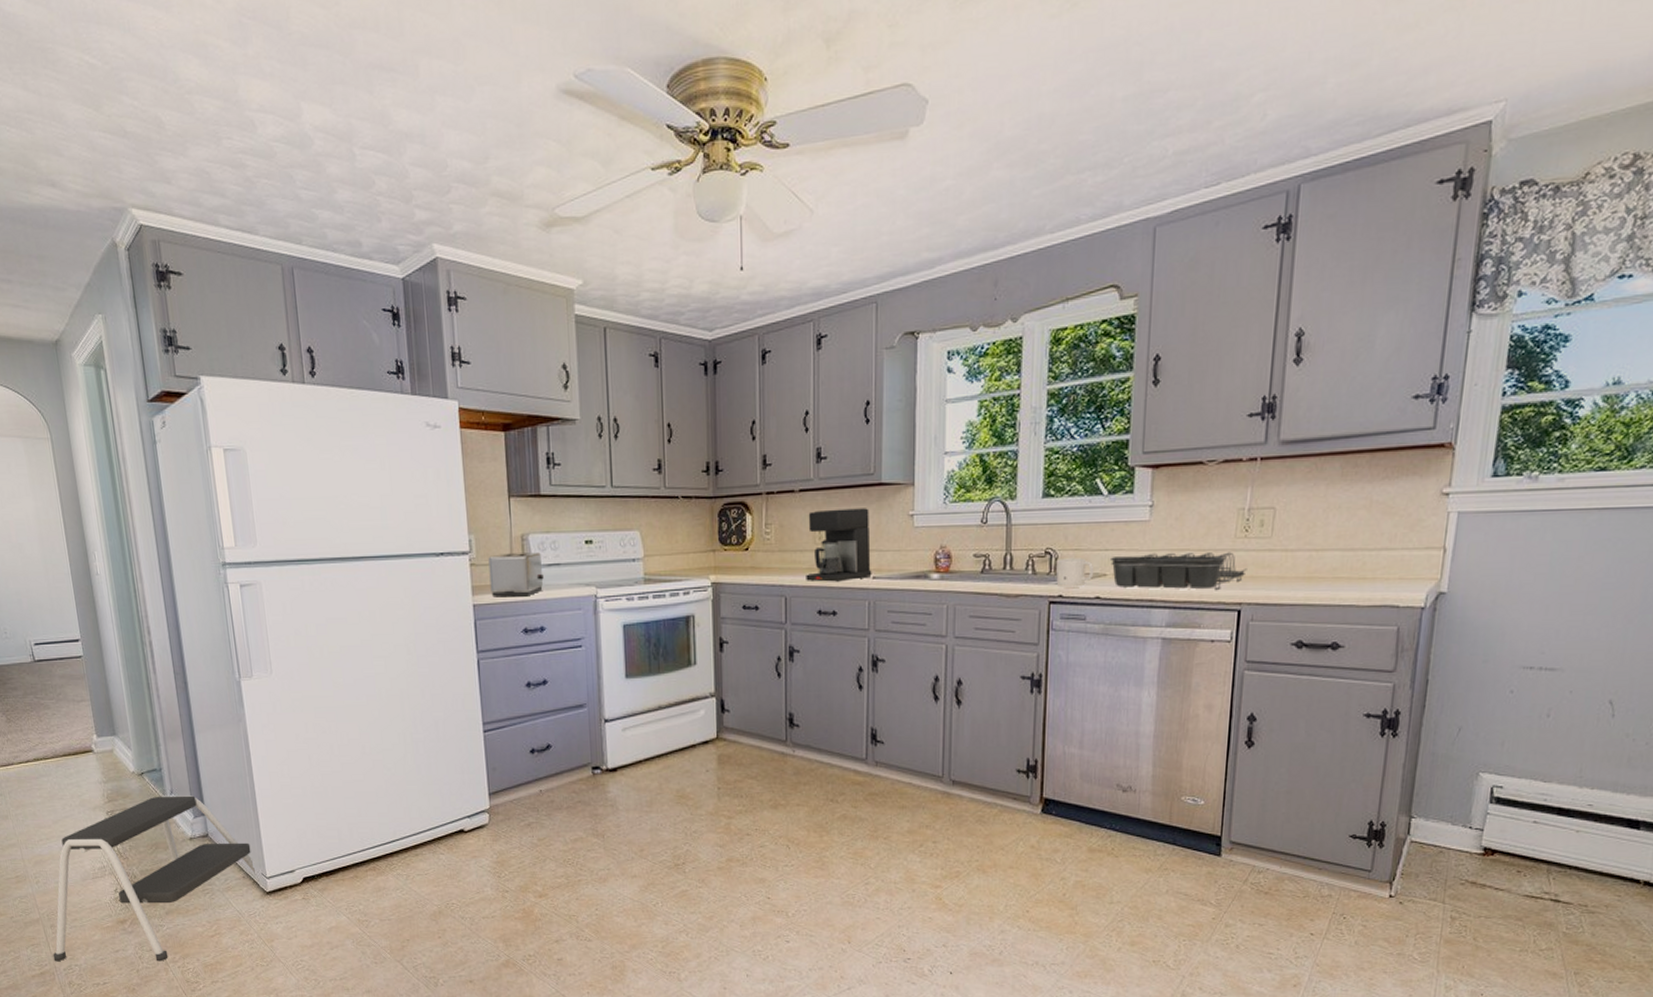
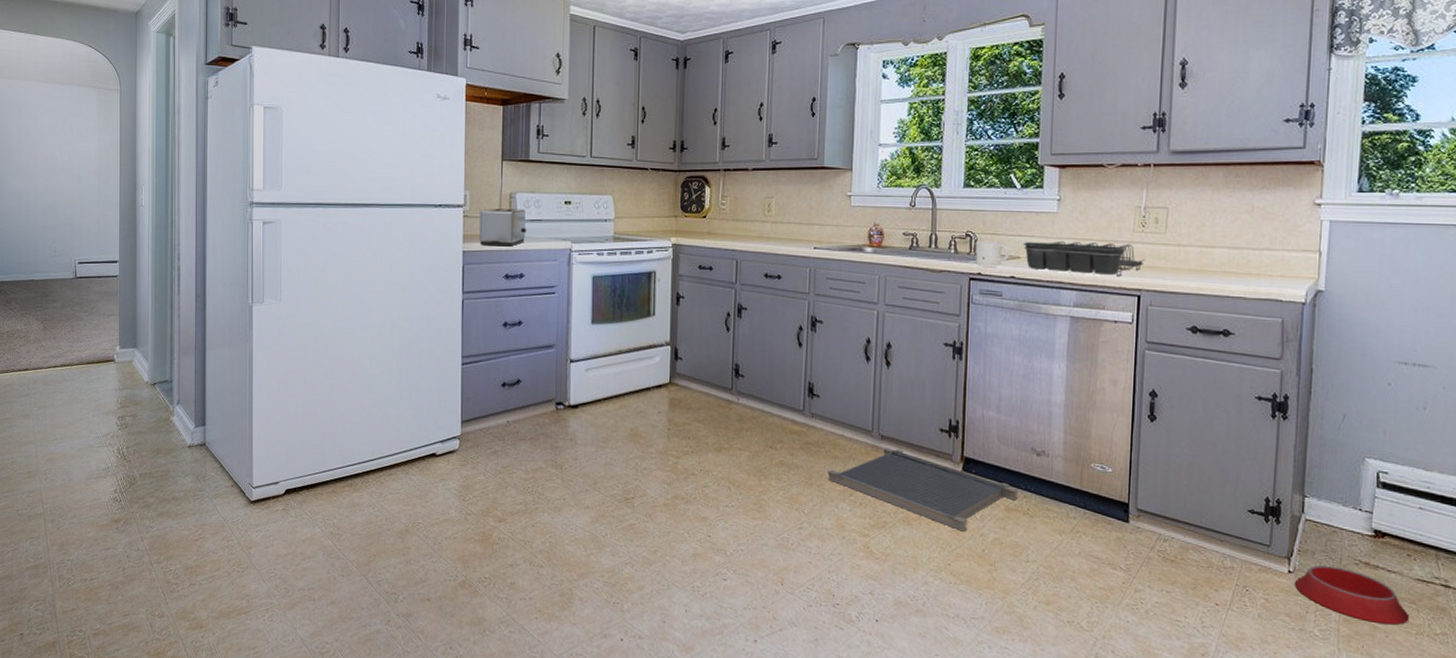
step stool: present [53,795,257,962] -> none [49,405,244,562]
coffee maker: present [806,508,872,583] -> none [755,187,814,251]
door mat: none [895,793,1102,877] -> present [827,447,1018,532]
pet bowl: none [1394,888,1514,944] -> present [1294,565,1409,625]

